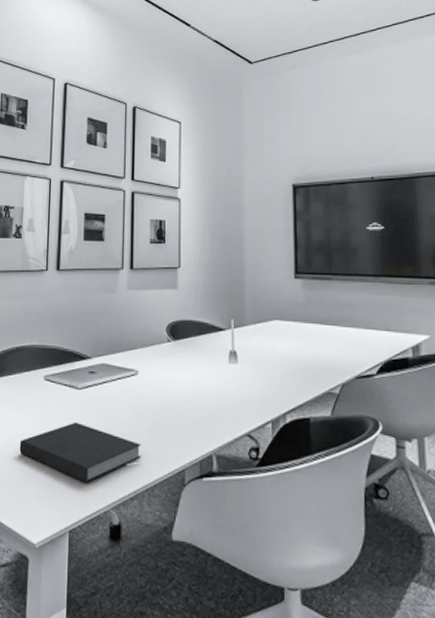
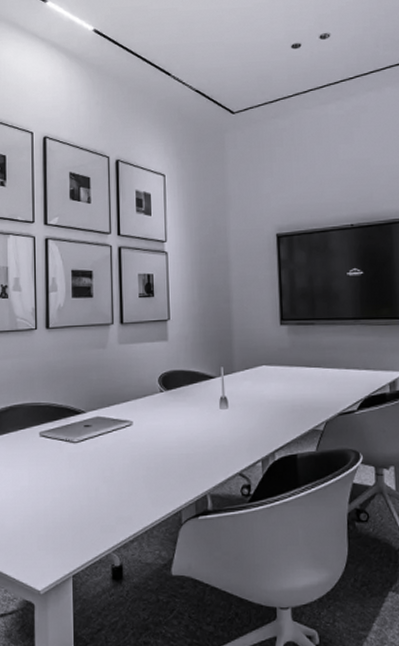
notebook: present [19,421,142,483] -> none [18,474,139,531]

